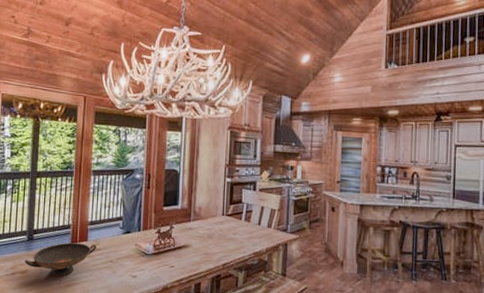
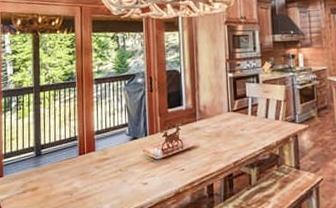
decorative bowl: present [25,242,97,277] -> none [35,154,105,192]

